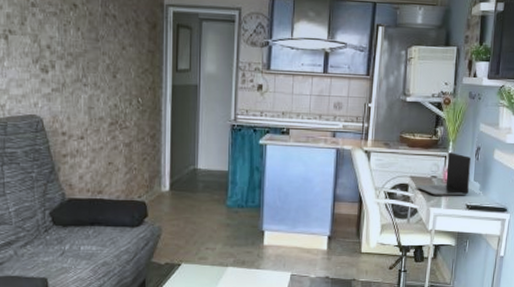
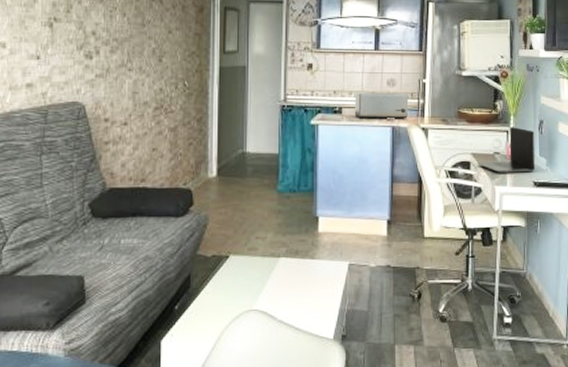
toaster: none [301,114,354,142] -> present [354,92,409,119]

